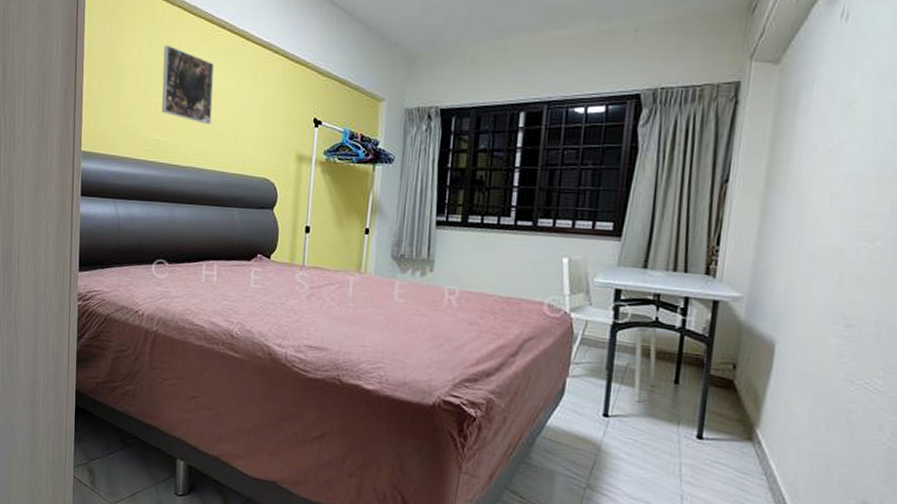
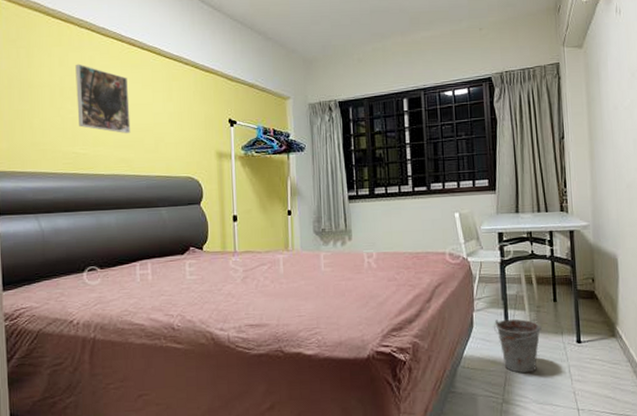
bucket: none [589,391,653,462] -> present [493,318,542,374]

